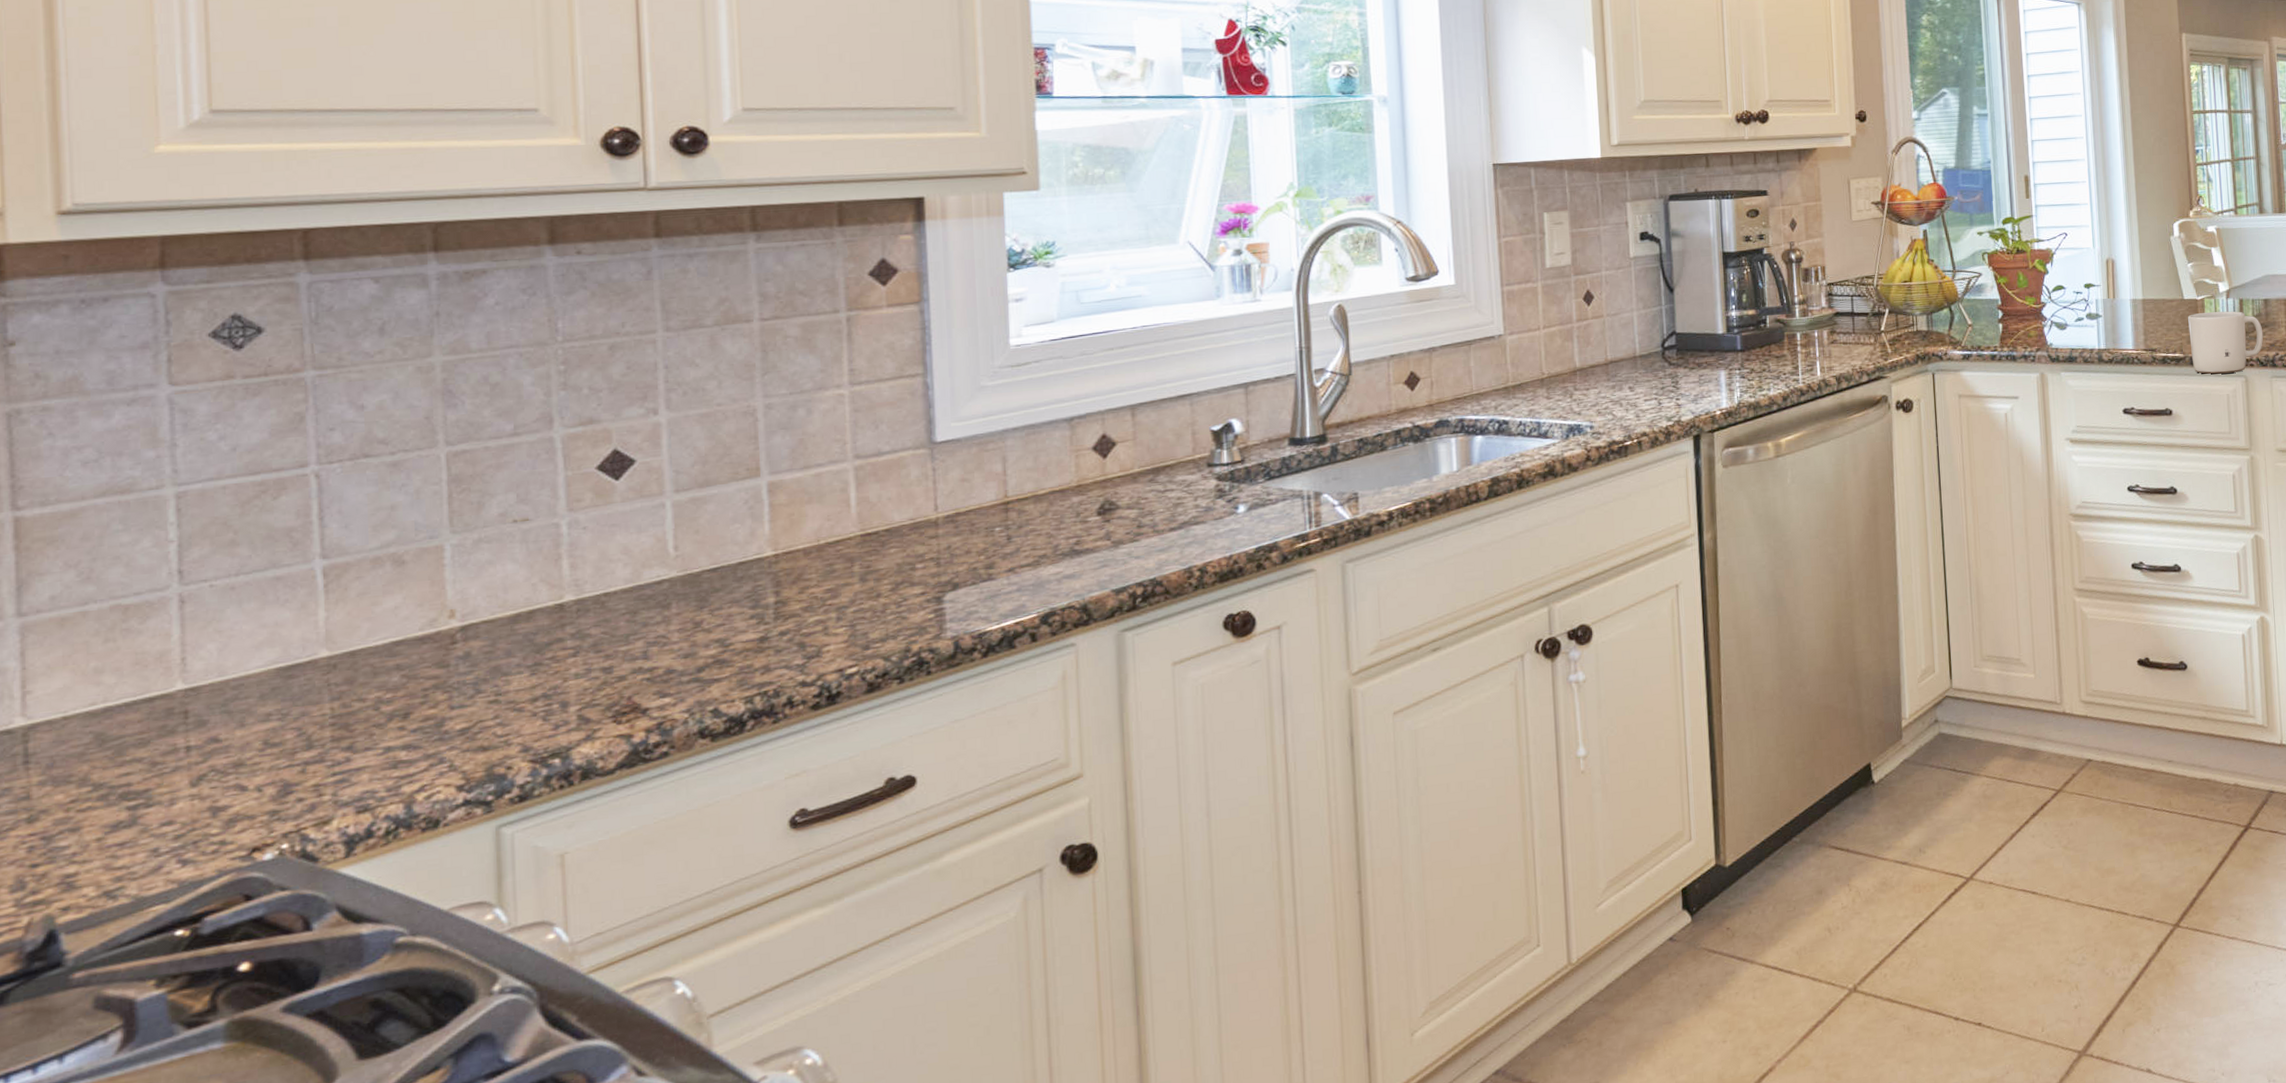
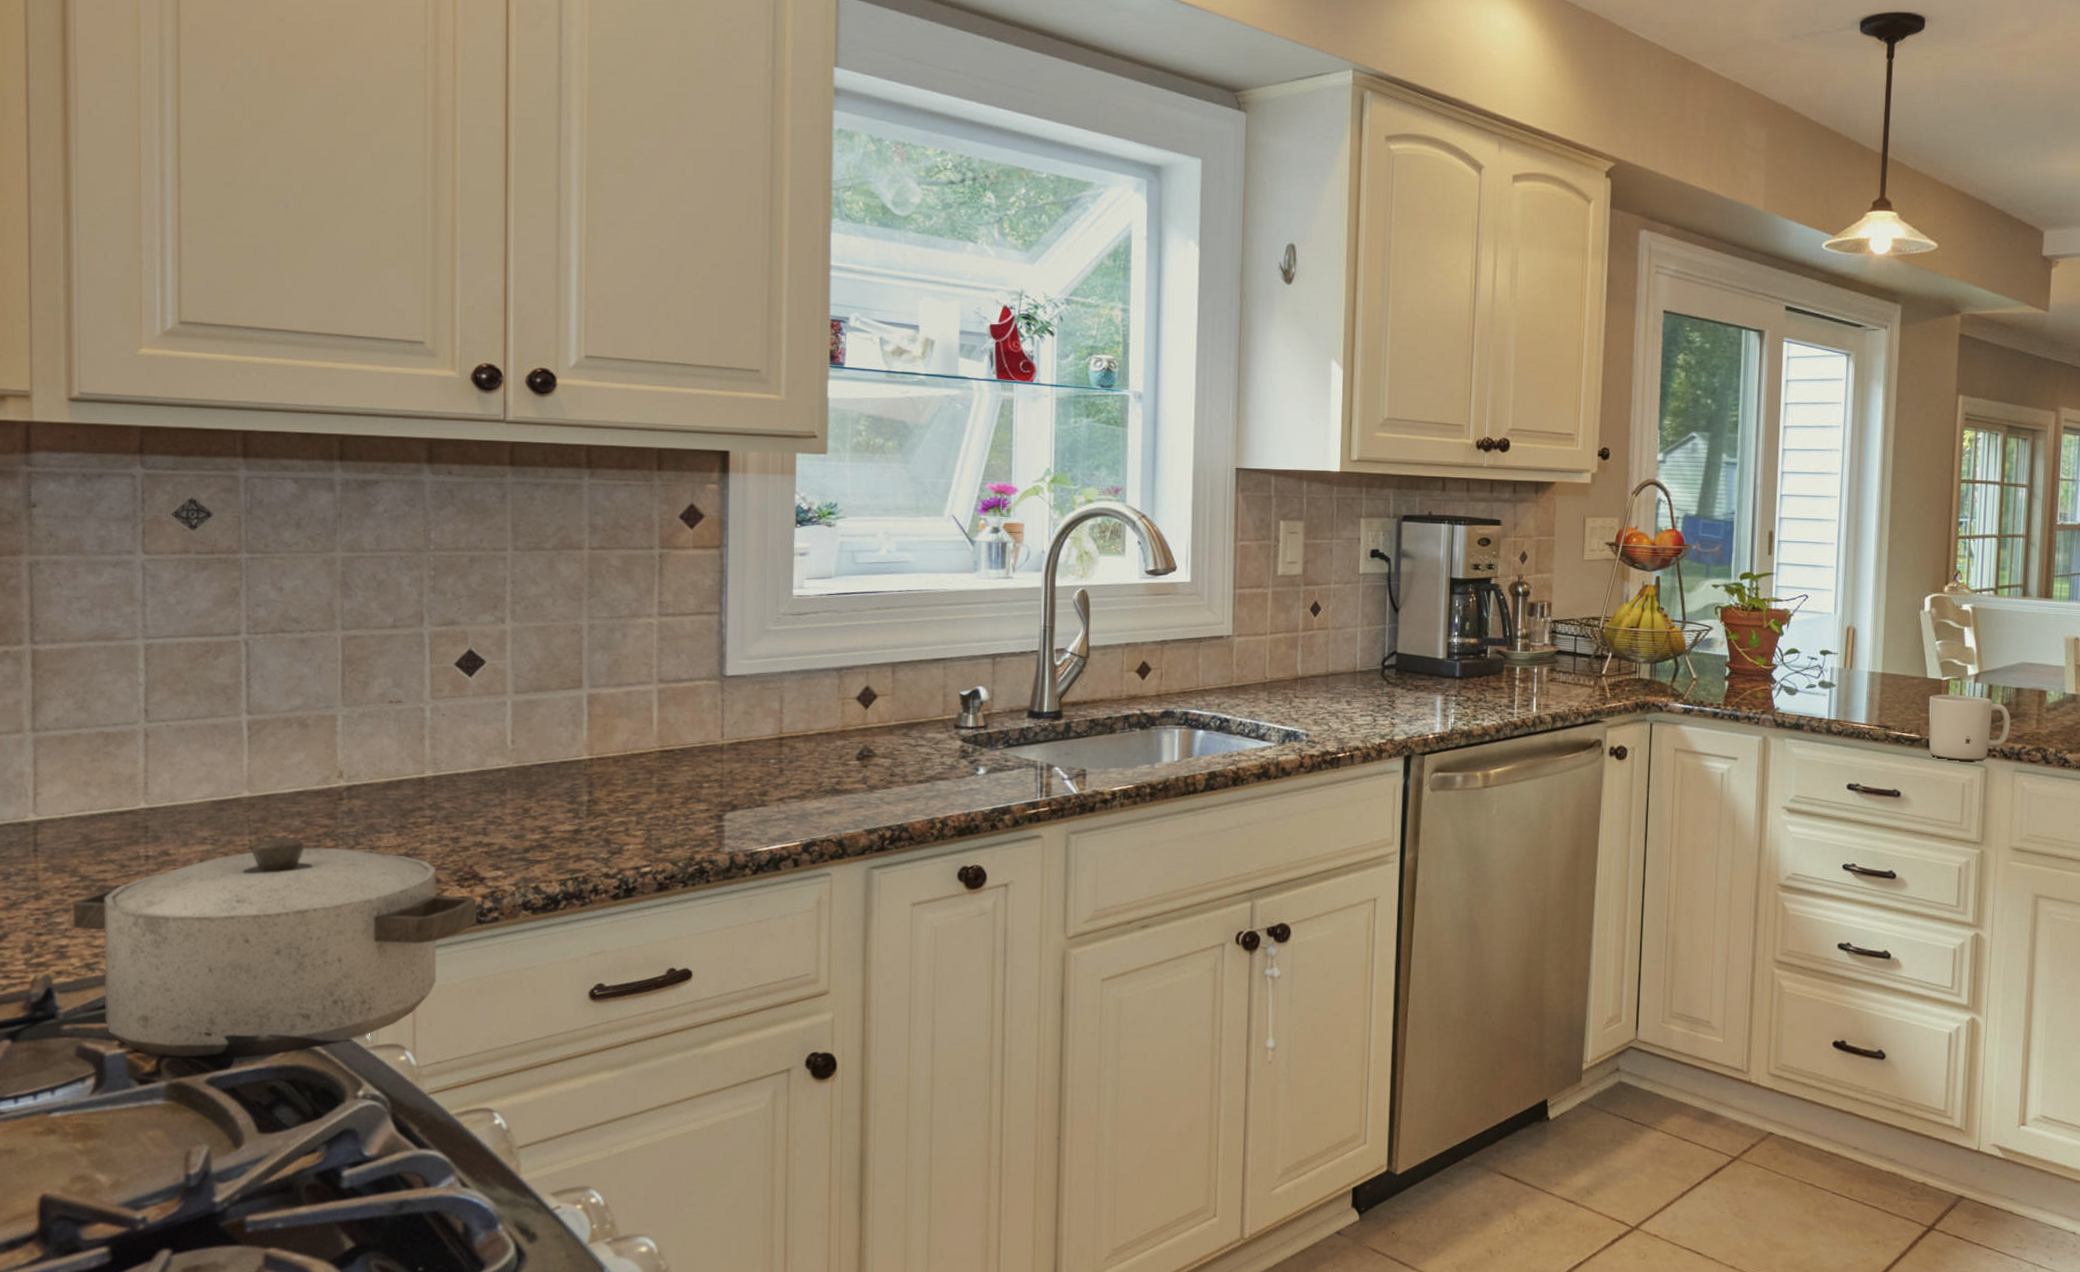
cooking pot: none [83,697,640,991] -> present [73,837,477,1060]

